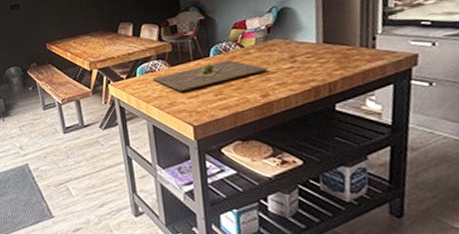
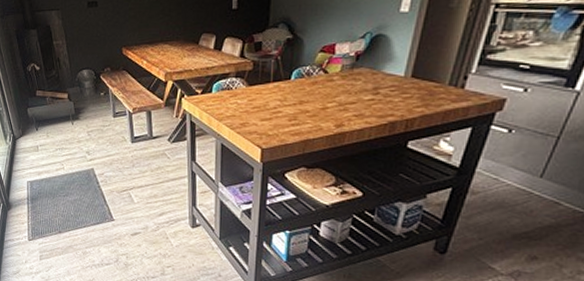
cutting board: present [152,60,269,92] -> none [228,86,349,113]

